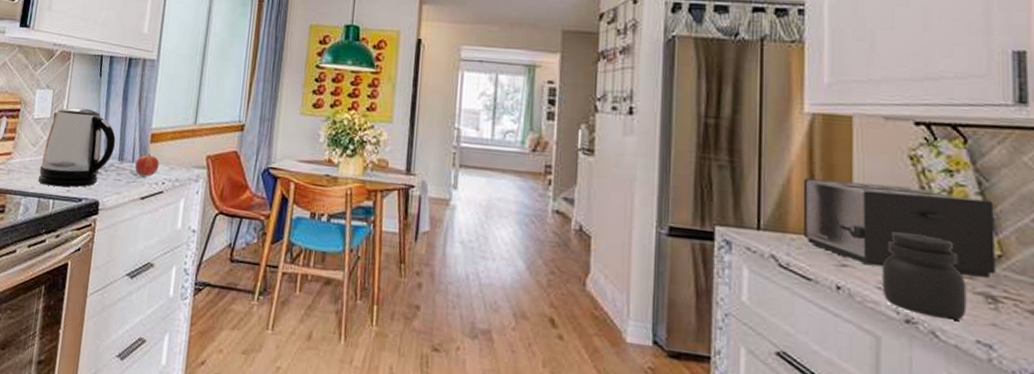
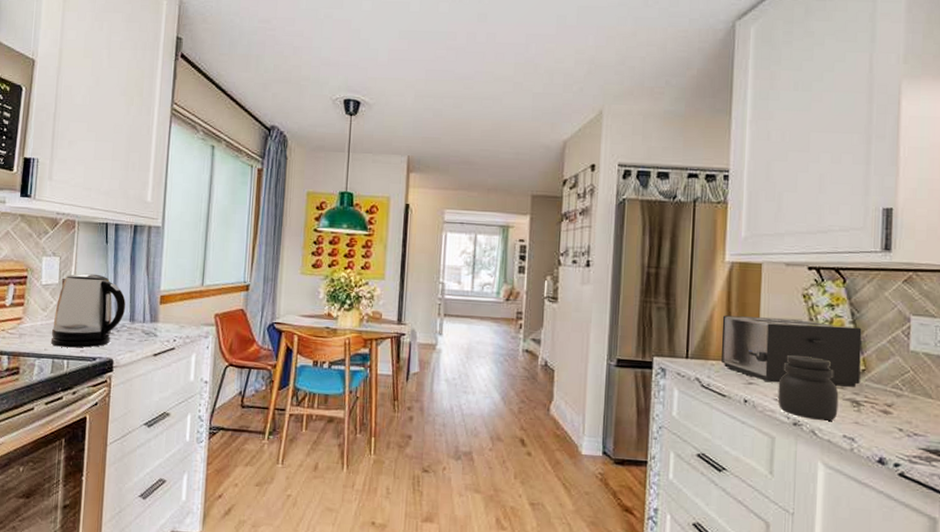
fruit: present [135,153,159,177] -> none [146,313,170,336]

